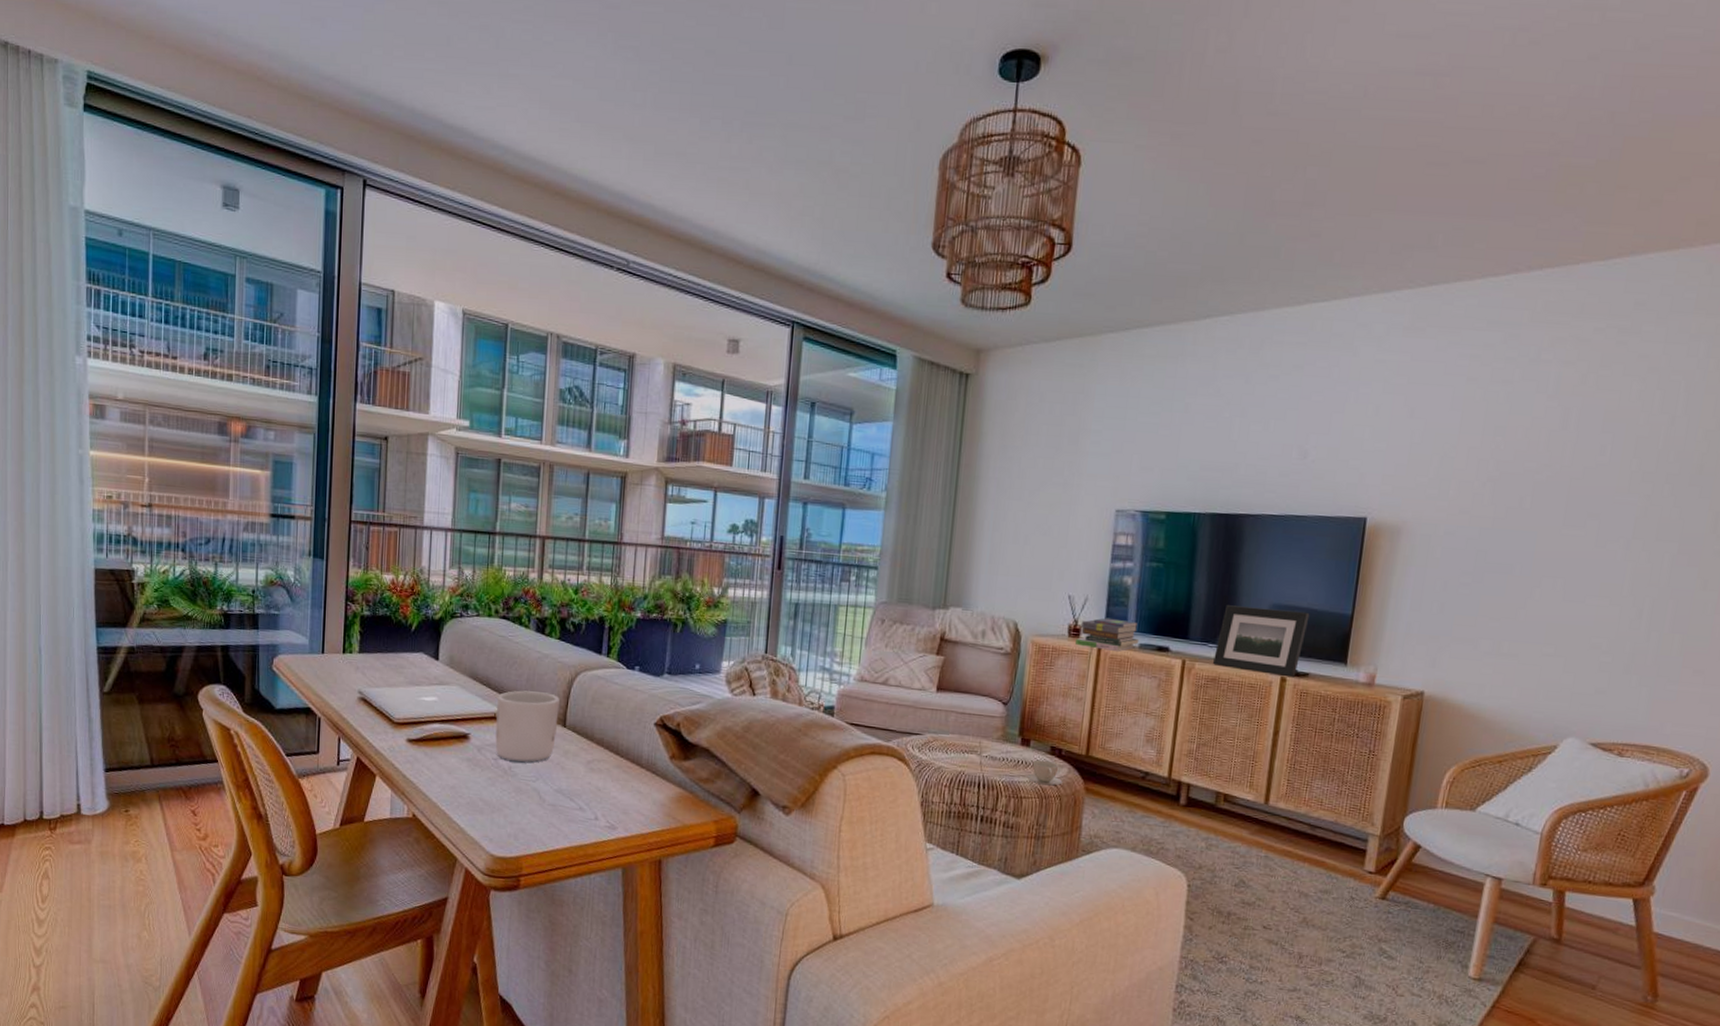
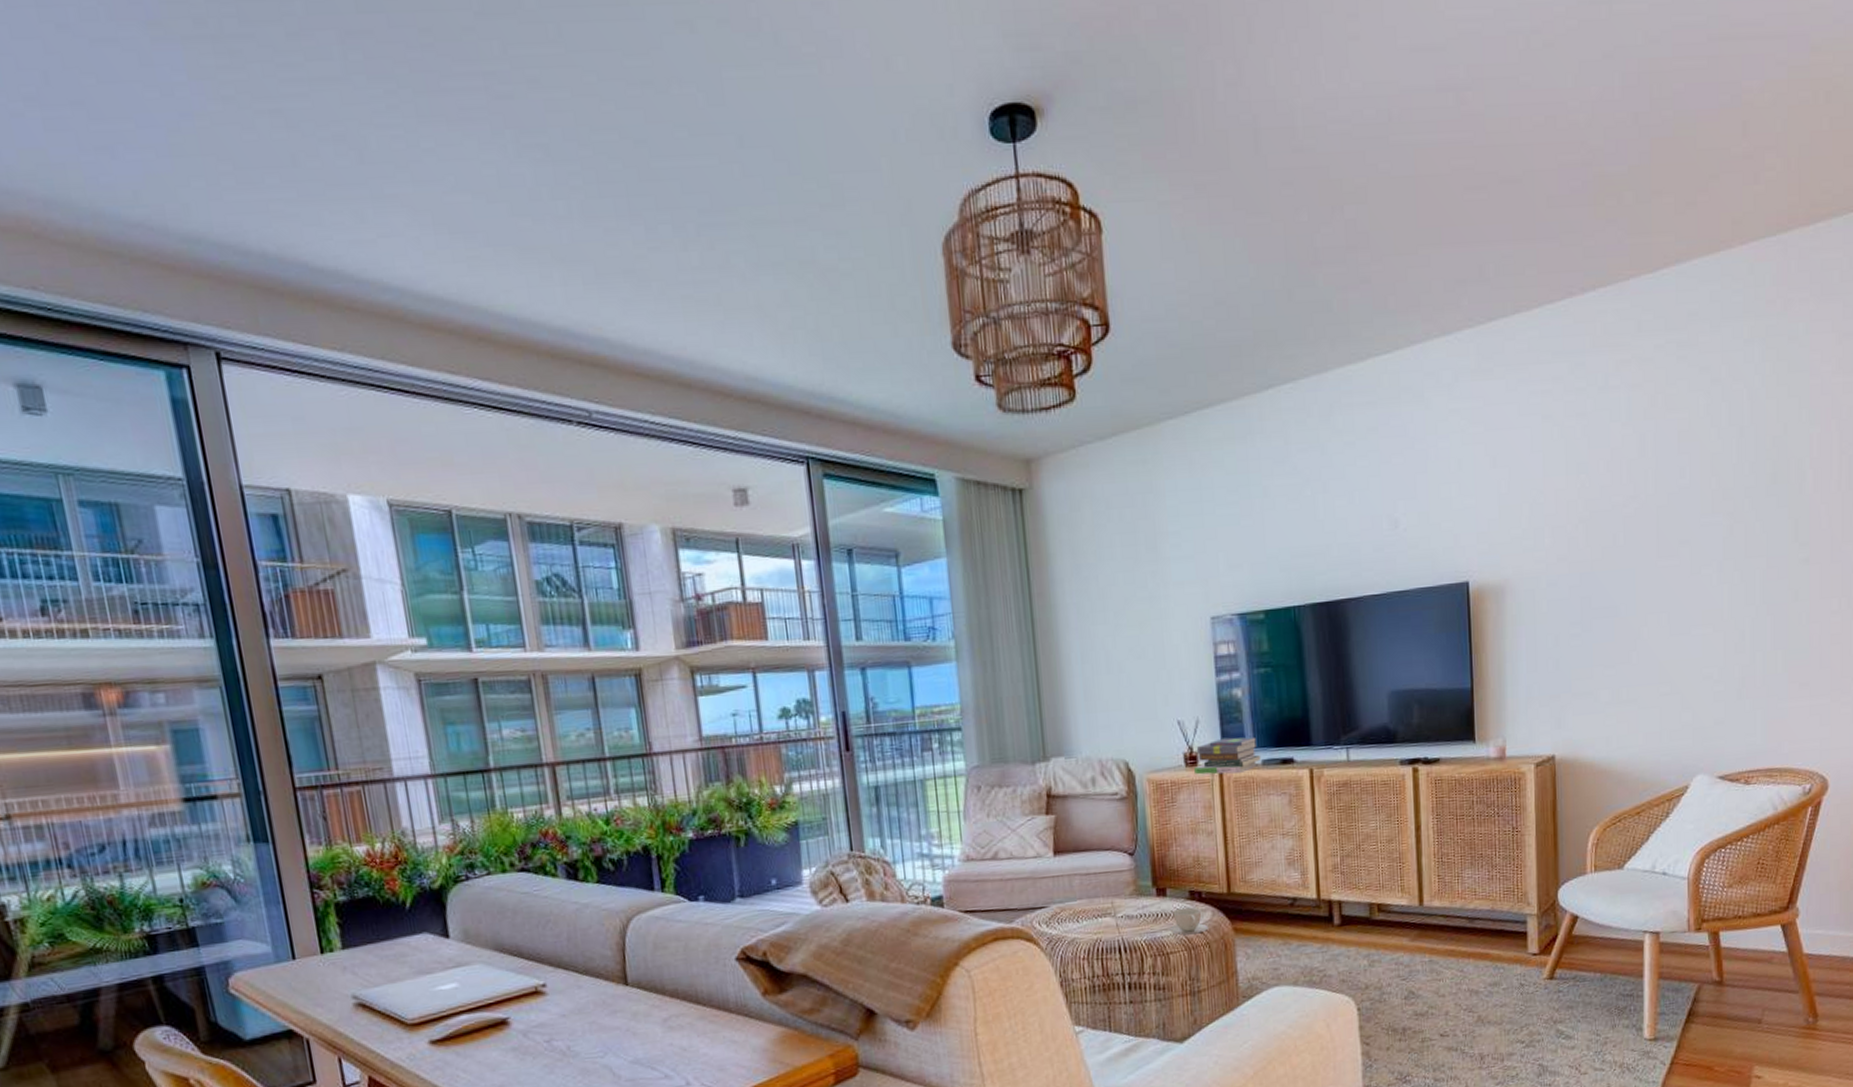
mug: present [495,690,560,763] -> none [535,949,619,1040]
picture frame: present [1212,605,1310,678] -> none [1340,693,1430,769]

